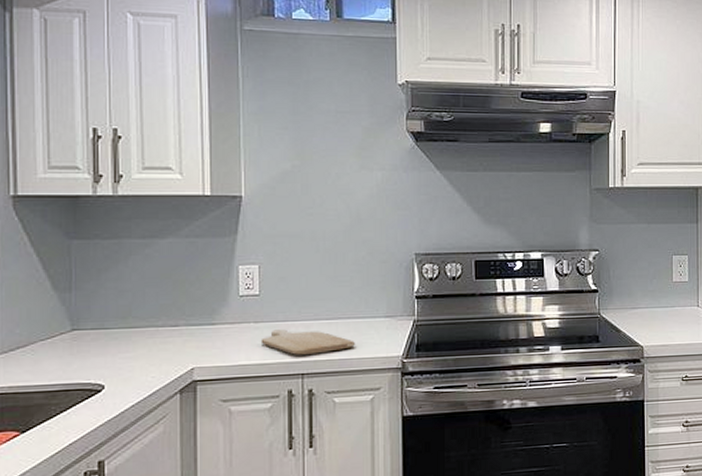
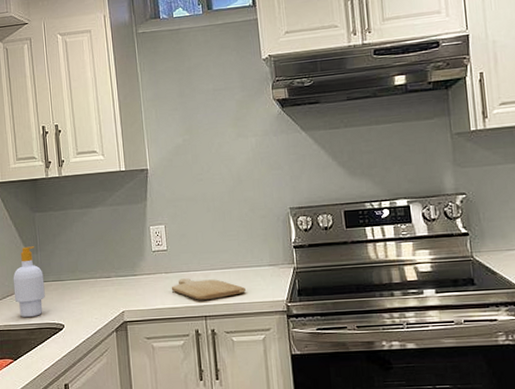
soap bottle: none [28,283,78,377] -> present [13,246,45,318]

